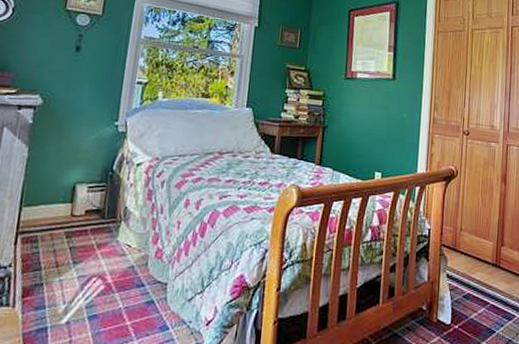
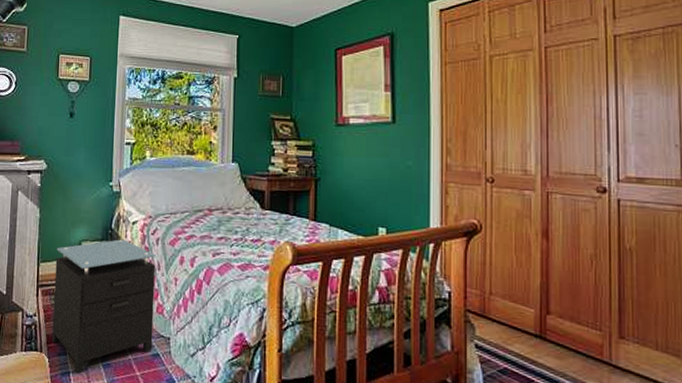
nightstand: none [28,181,160,328] -> present [51,239,156,374]

